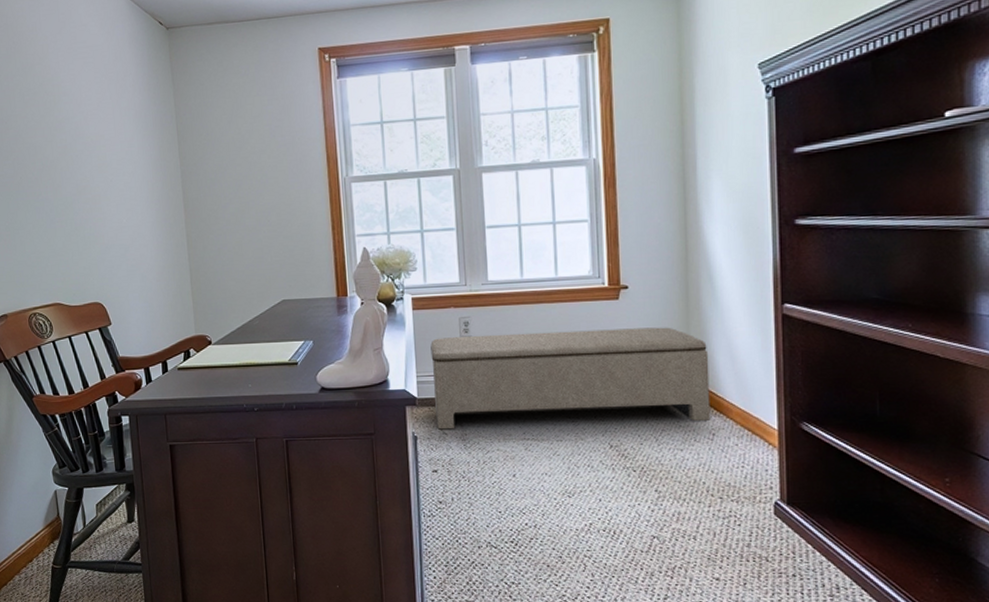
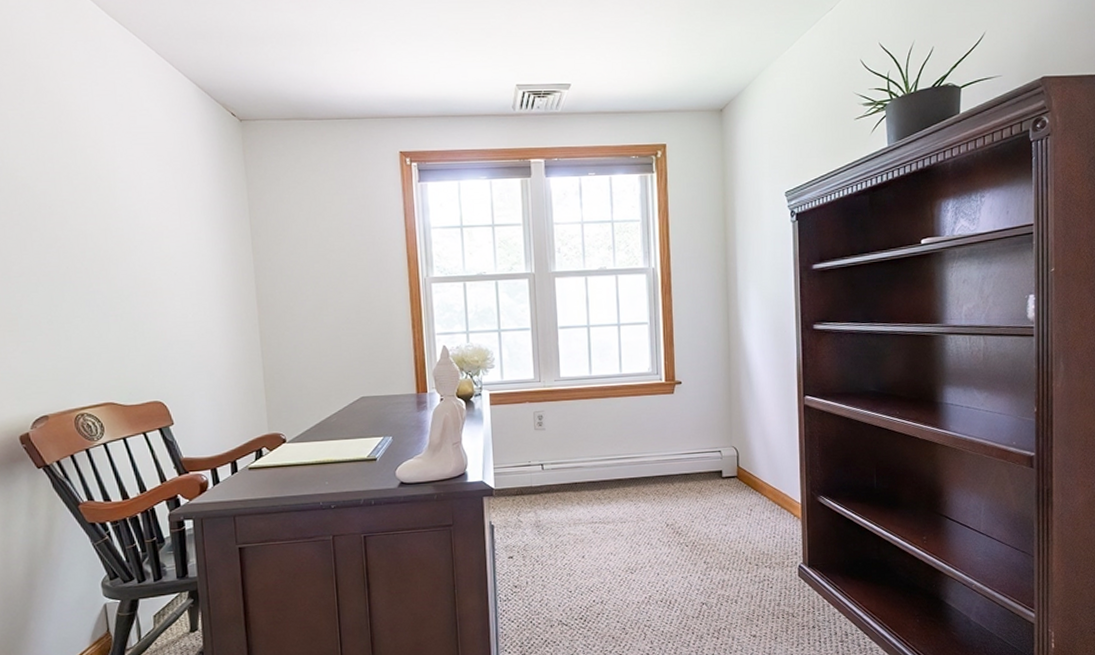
bench: present [430,327,711,430] -> none [507,417,749,518]

